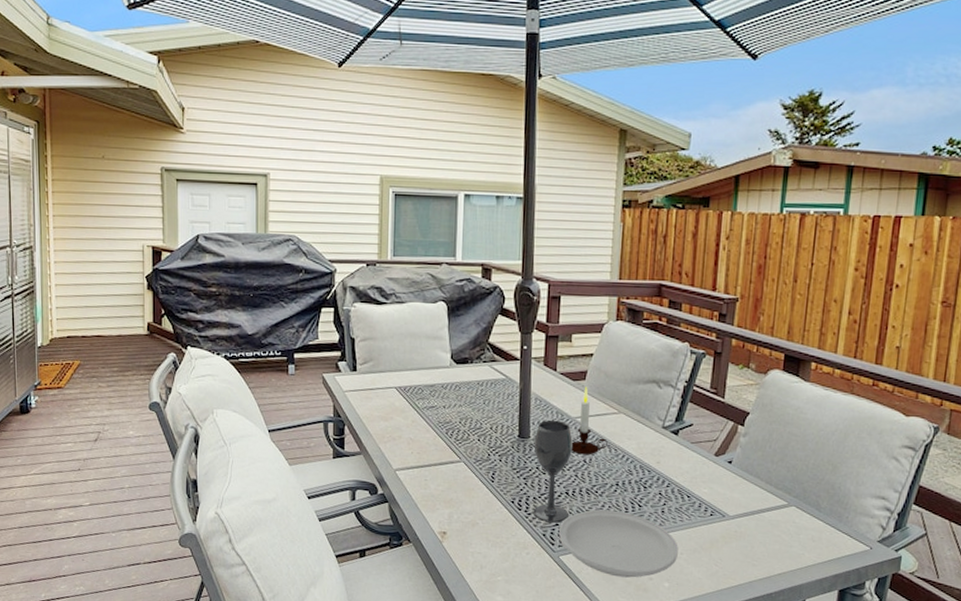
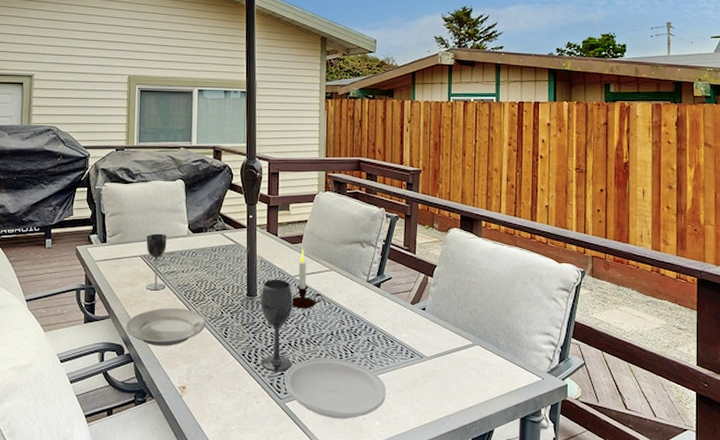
plate: none [380,446,471,488] -> present [126,308,206,346]
wine glass: none [402,363,426,427] -> present [146,233,167,291]

